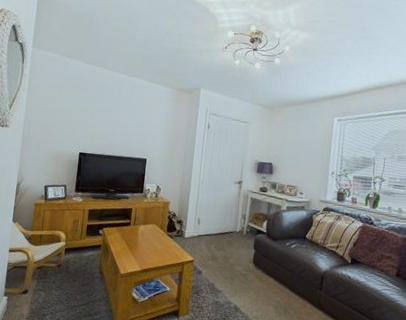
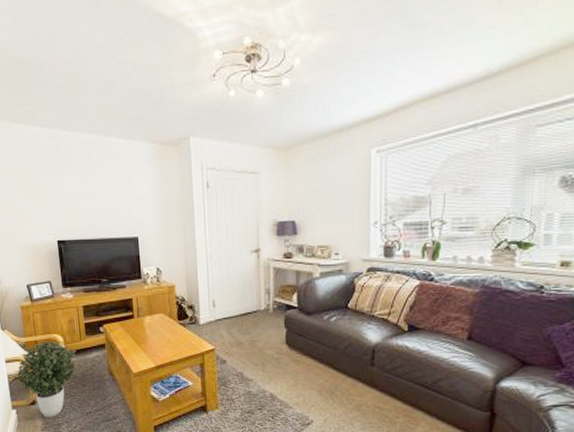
potted plant: none [16,235,75,308] -> present [17,340,78,418]

